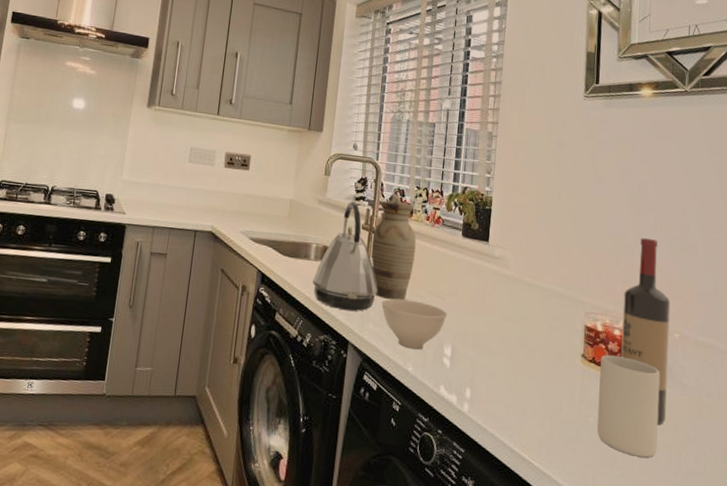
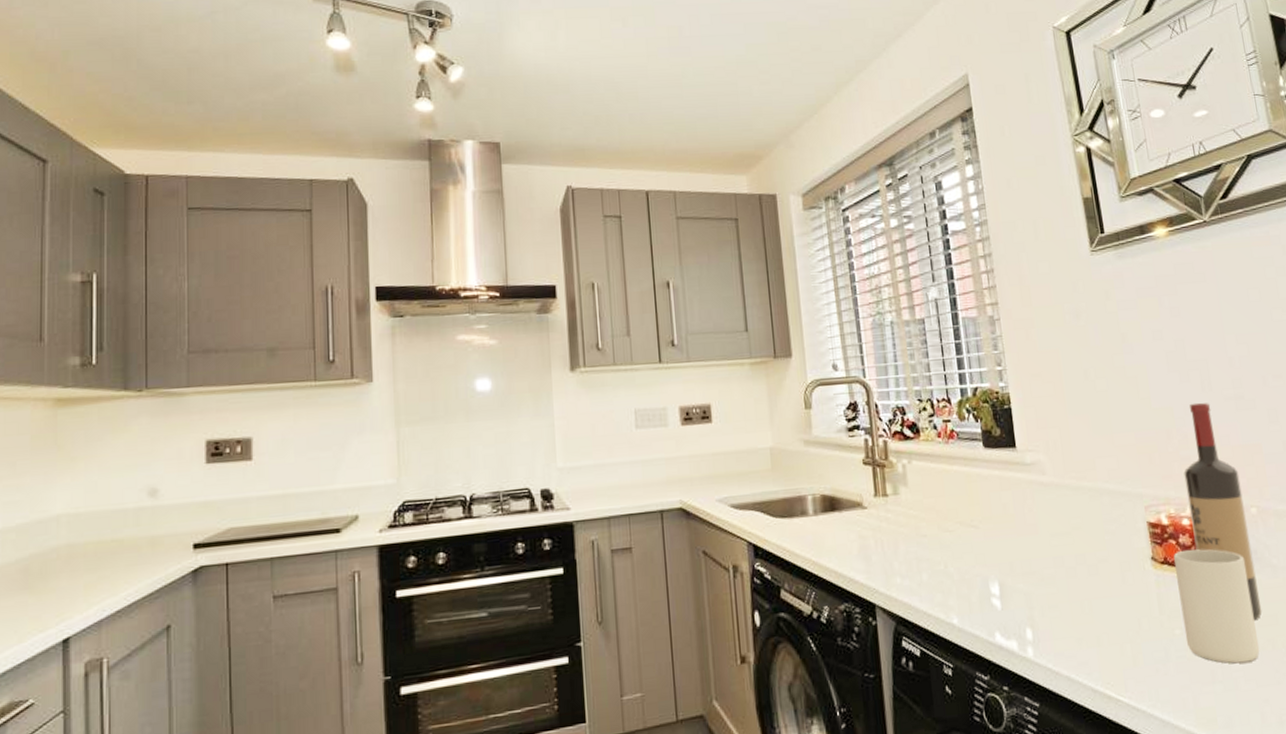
kettle: present [312,201,378,311] -> none [816,433,897,569]
ceramic jug: present [371,193,417,300] -> none [877,413,934,543]
bowl: present [382,298,448,350] -> none [905,537,986,597]

